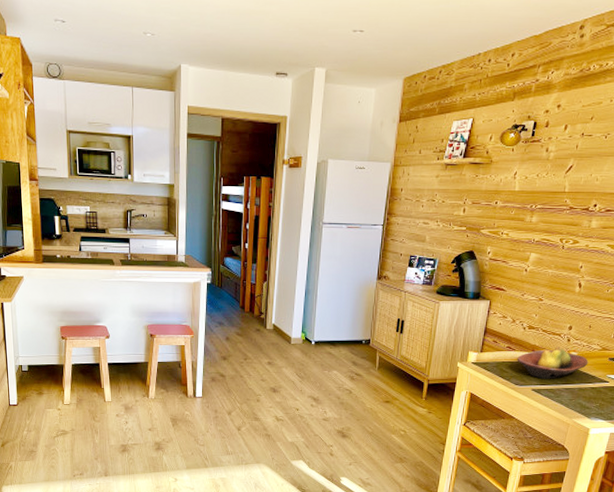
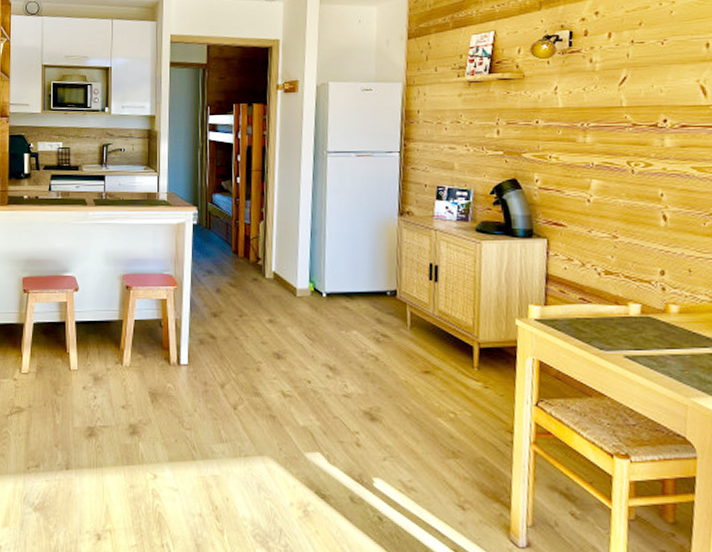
fruit bowl: present [517,346,589,379] -> none [596,297,698,341]

